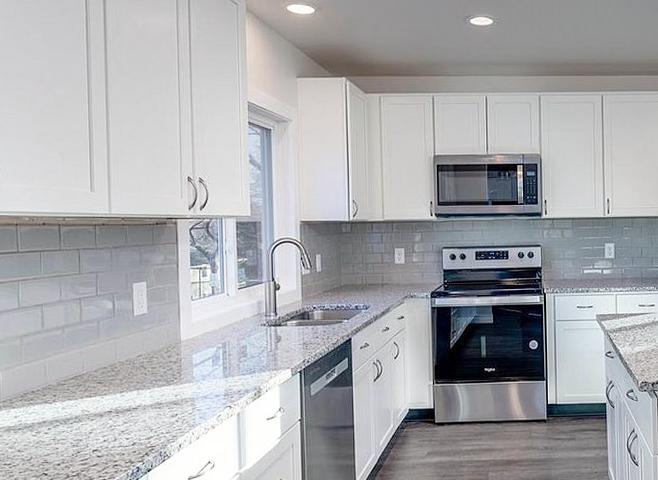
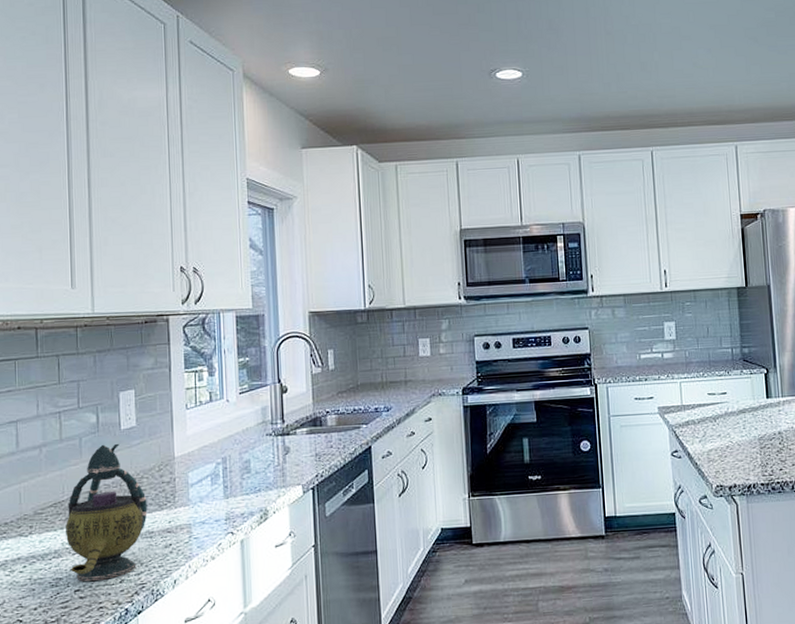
teapot: none [84,327,157,443] -> present [65,443,148,581]

